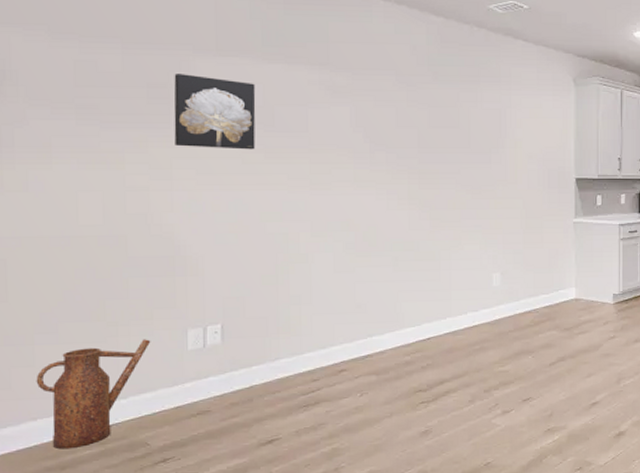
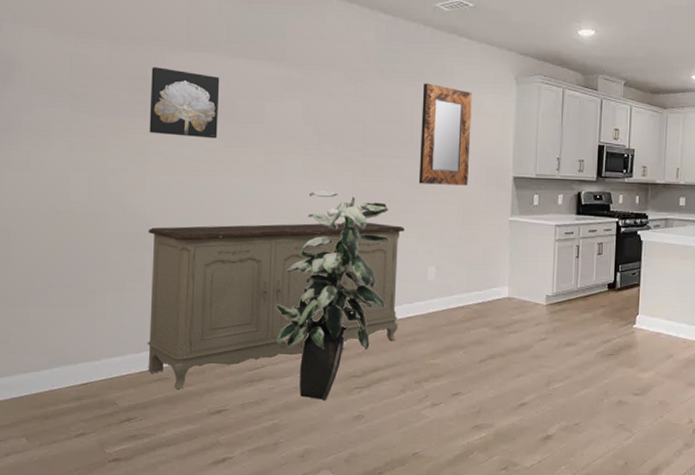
watering can: present [36,339,151,450] -> none [28,308,122,401]
sideboard: none [178,230,466,423] -> present [147,222,405,390]
indoor plant: none [329,200,451,418] -> present [275,190,389,400]
home mirror: none [479,86,531,189] -> present [418,83,472,186]

